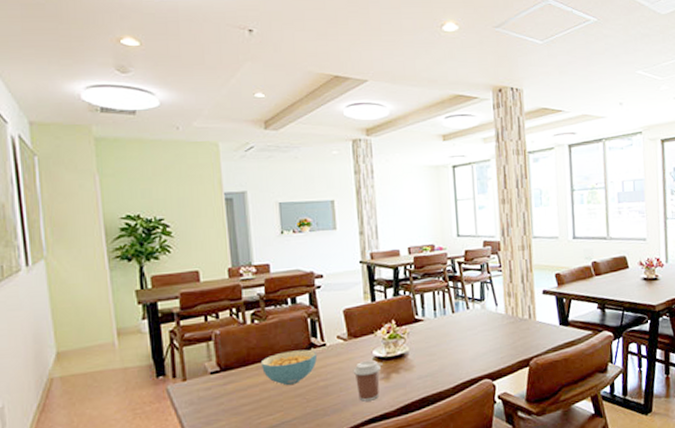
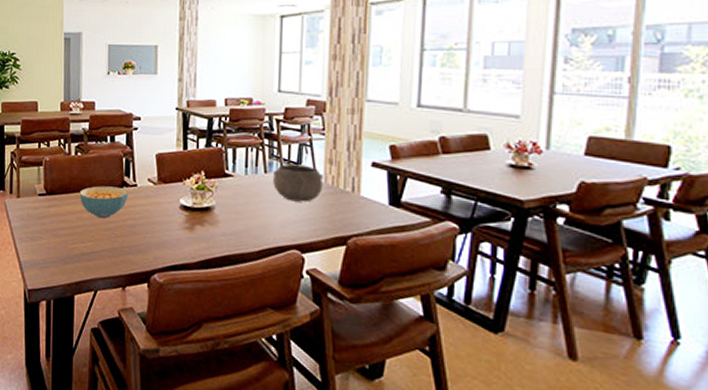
coffee cup: present [353,360,381,402] -> none [159,207,186,248]
bowl: none [460,300,505,336] -> present [273,164,324,202]

